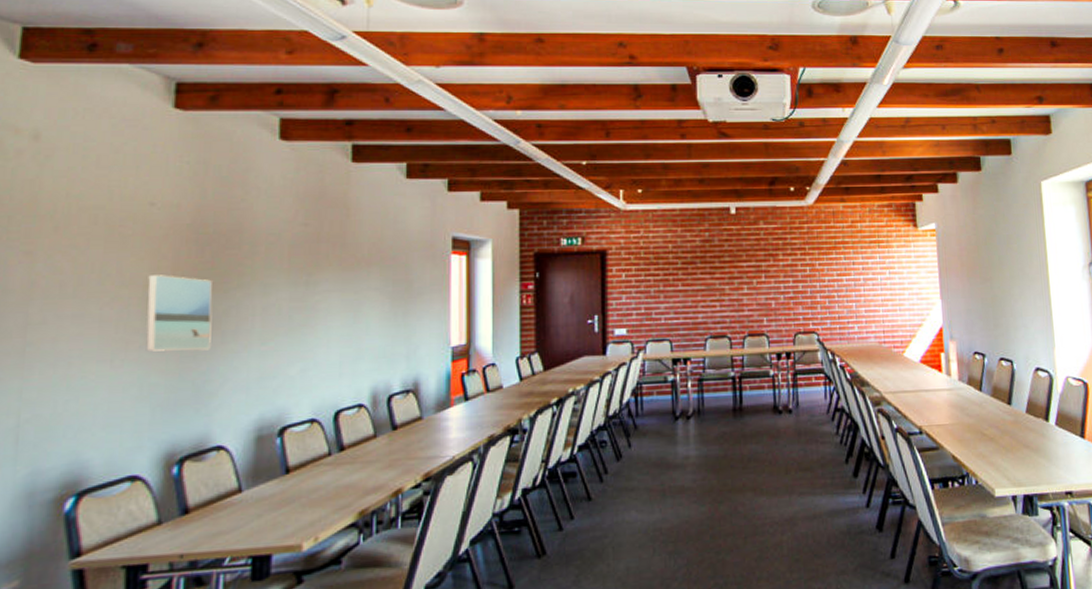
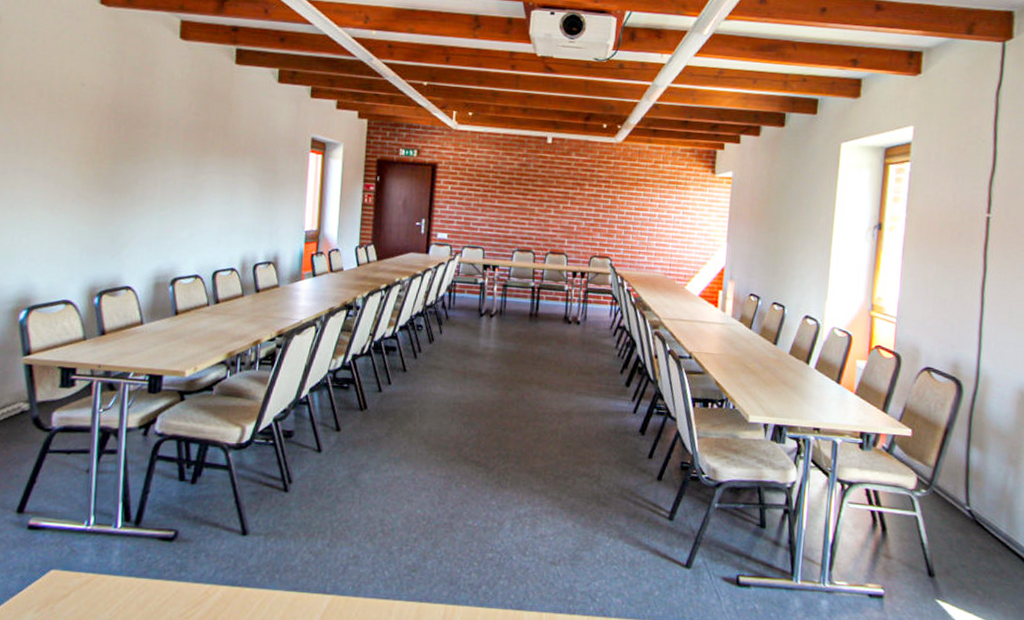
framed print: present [146,275,212,352] -> none [76,143,126,210]

